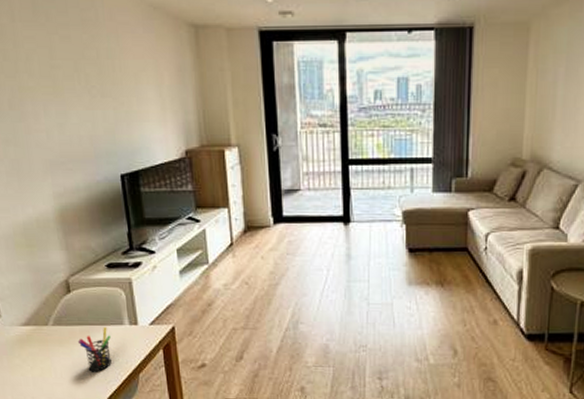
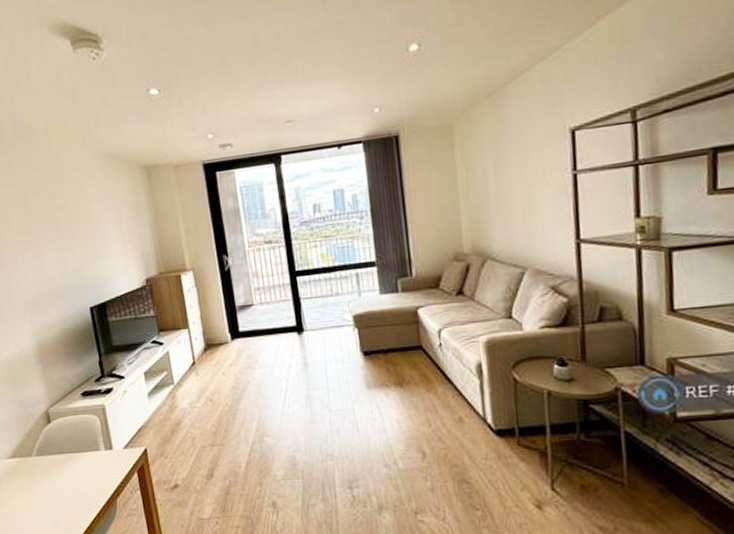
pen holder: present [77,327,112,372] -> none [58,454,91,500]

